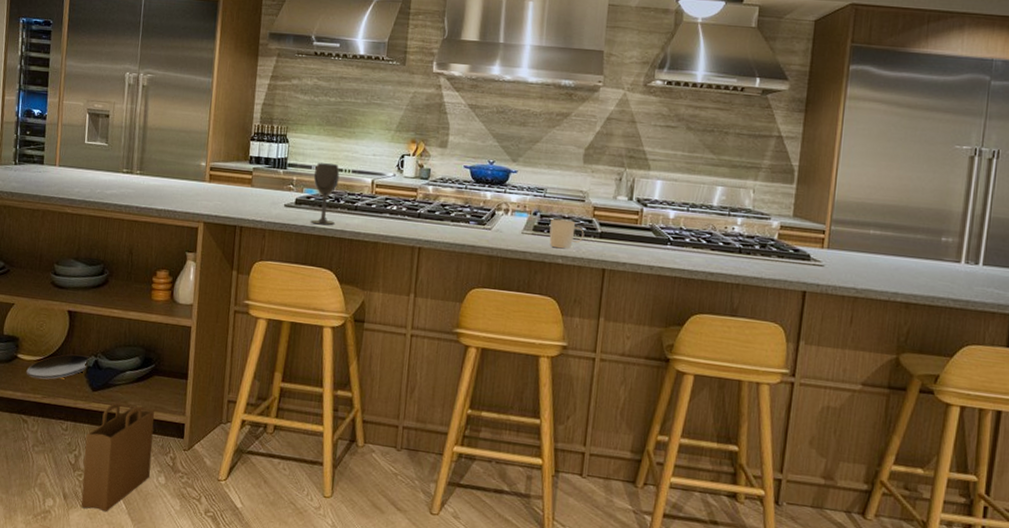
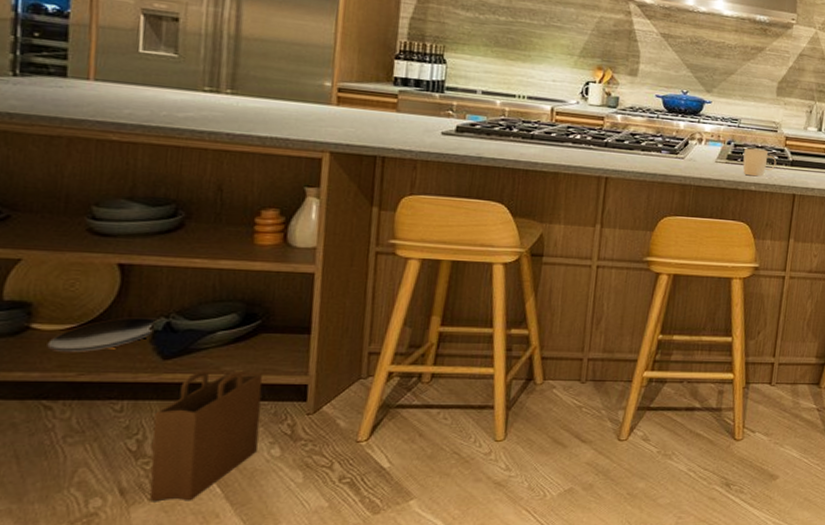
wine glass: present [311,162,340,225] -> none [476,87,512,155]

